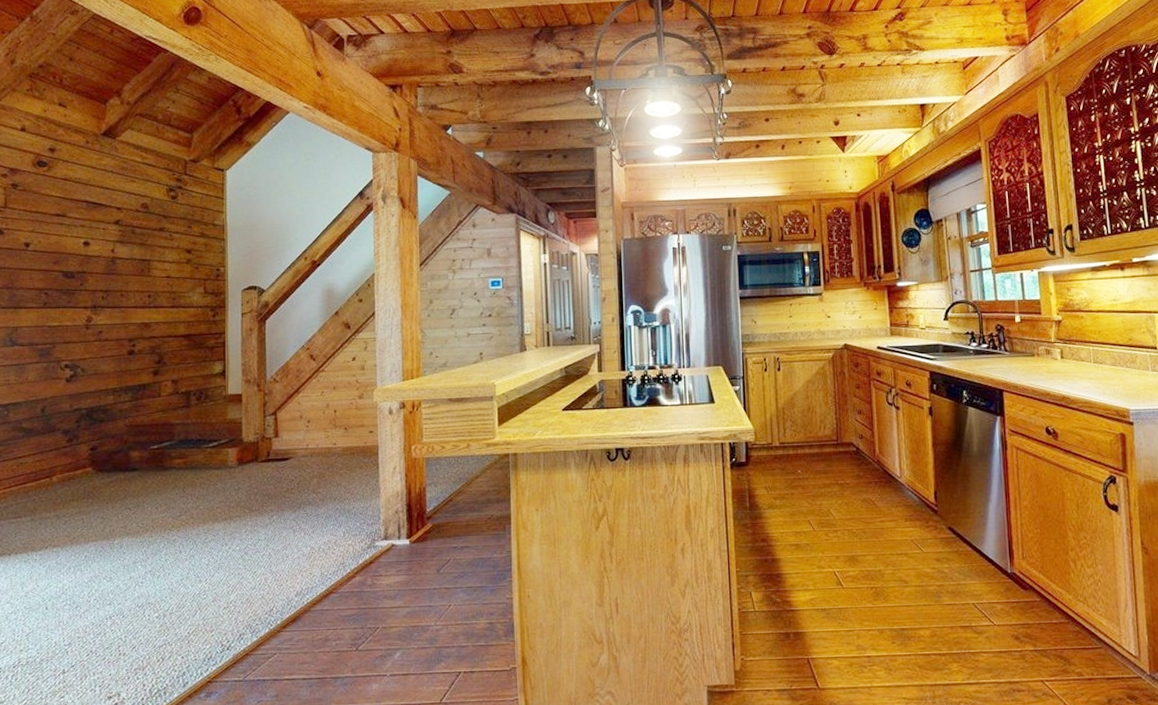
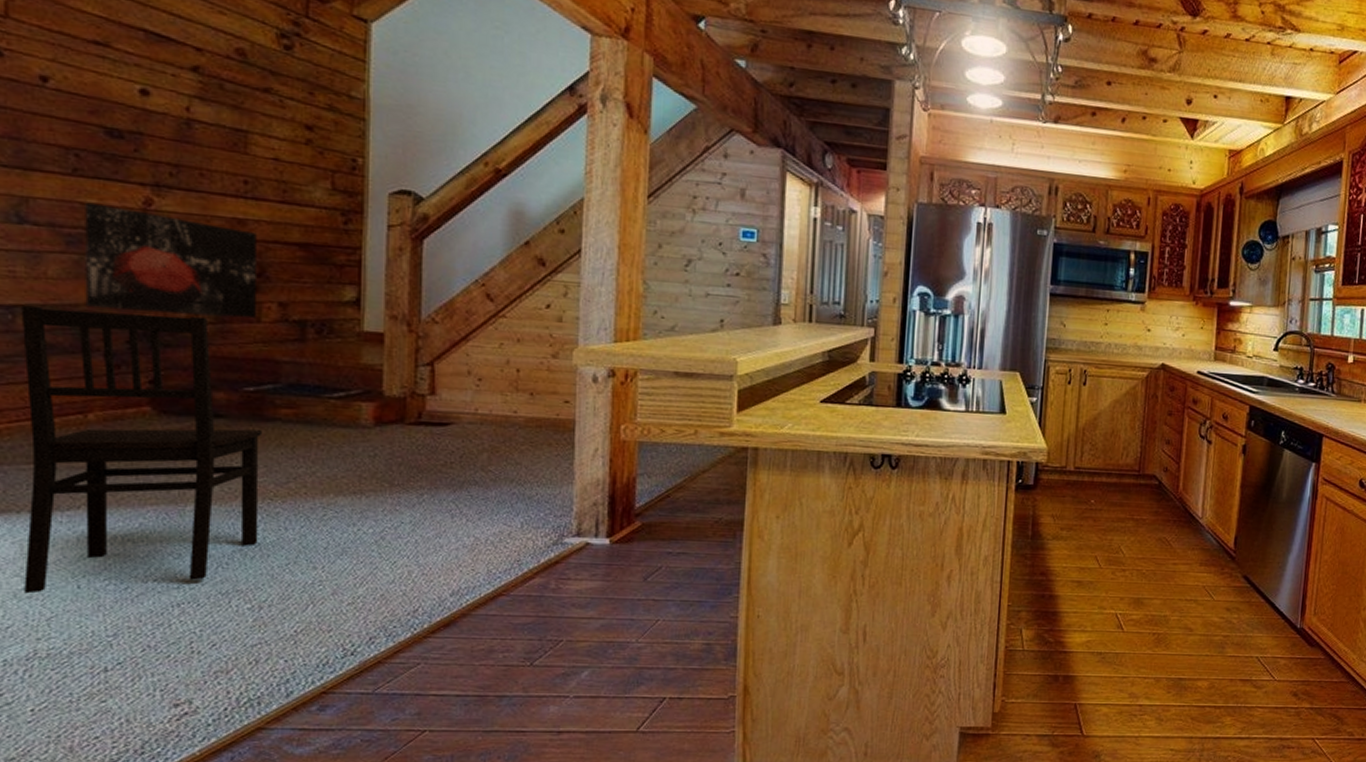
dining chair: none [12,397,164,616] -> present [21,306,263,594]
wall art: none [51,325,158,400] -> present [85,202,258,319]

